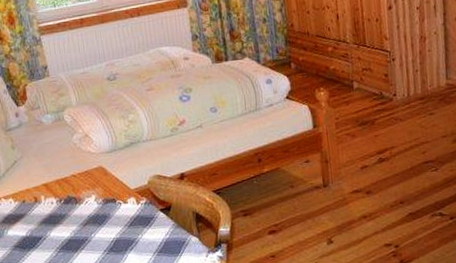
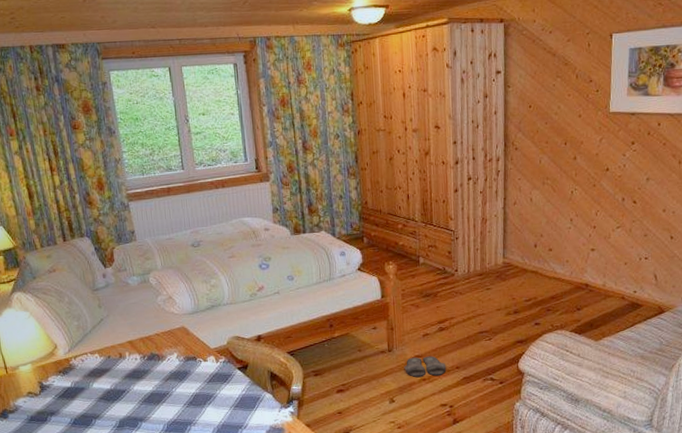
slippers: none [341,190,389,215] -> present [404,356,447,378]

